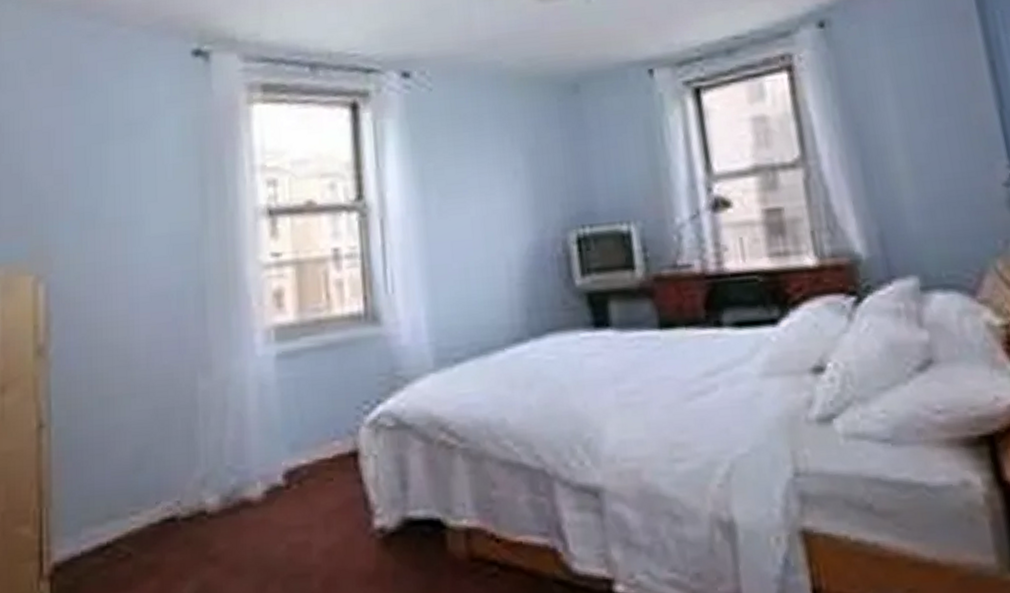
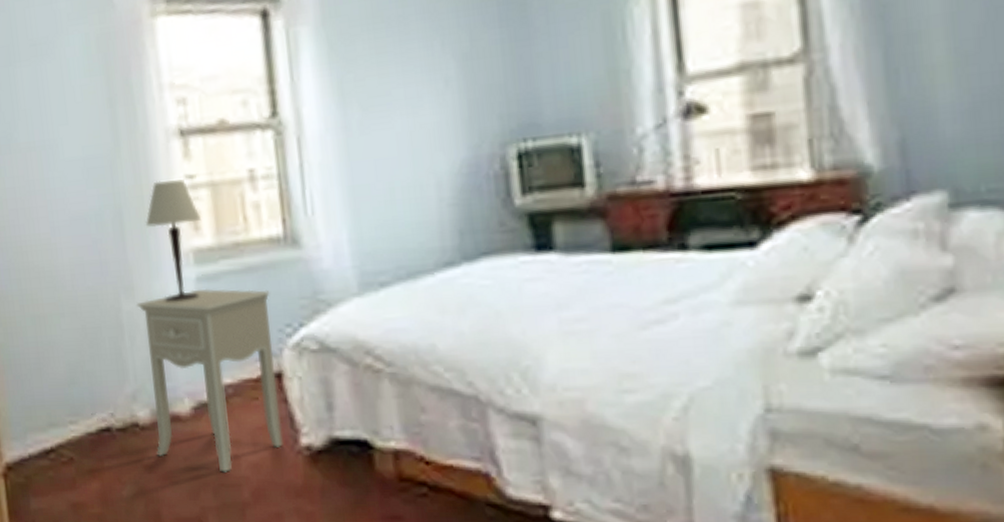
nightstand: none [213,365,356,562] -> present [136,288,283,472]
table lamp: none [229,257,284,381] -> present [146,179,201,302]

